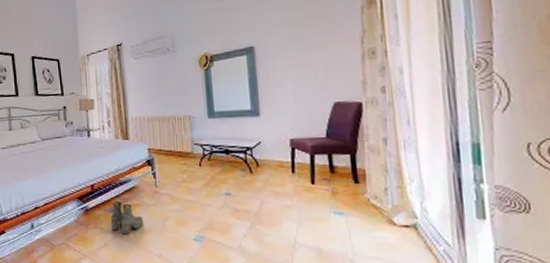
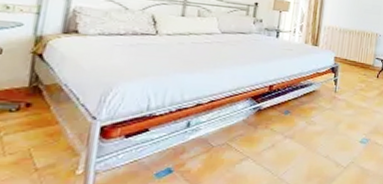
boots: present [110,202,144,235] -> none [282,104,318,136]

